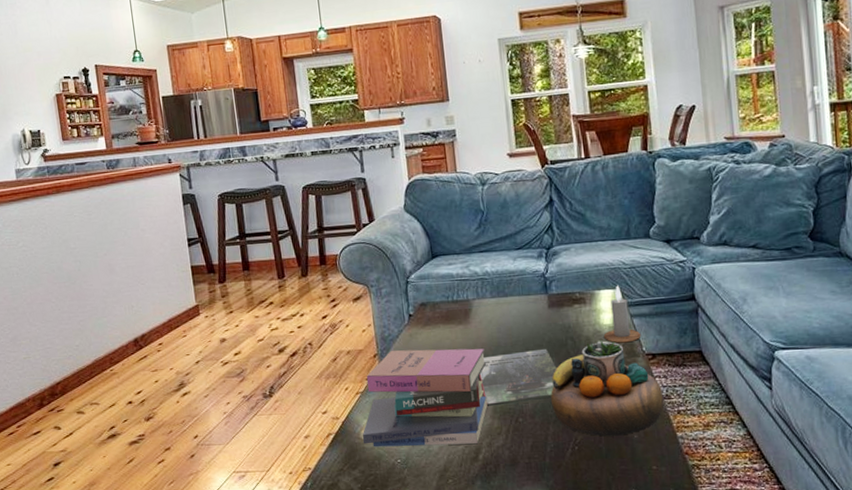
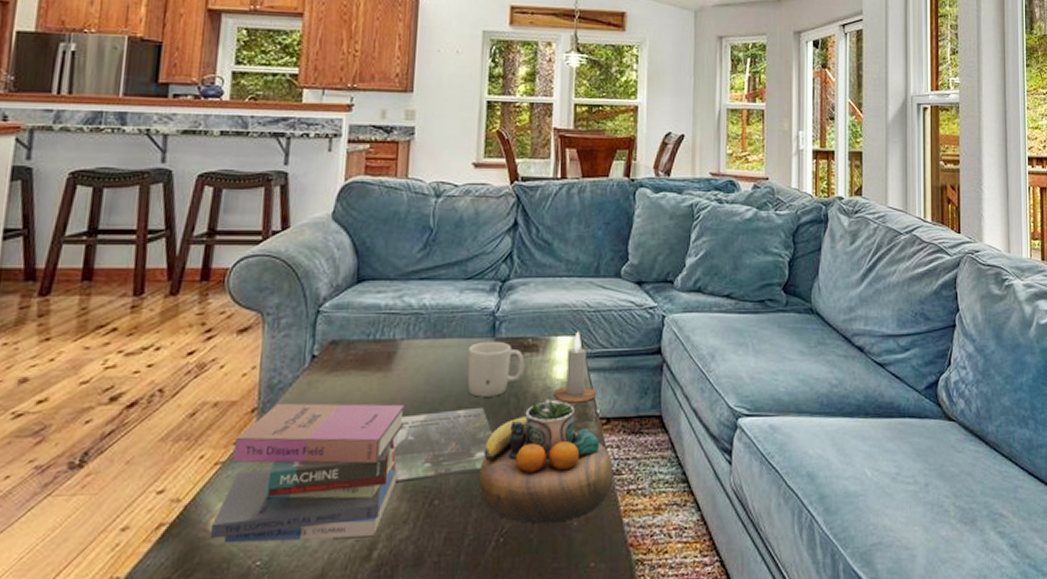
mug: none [528,296,576,341] -> present [467,341,525,397]

